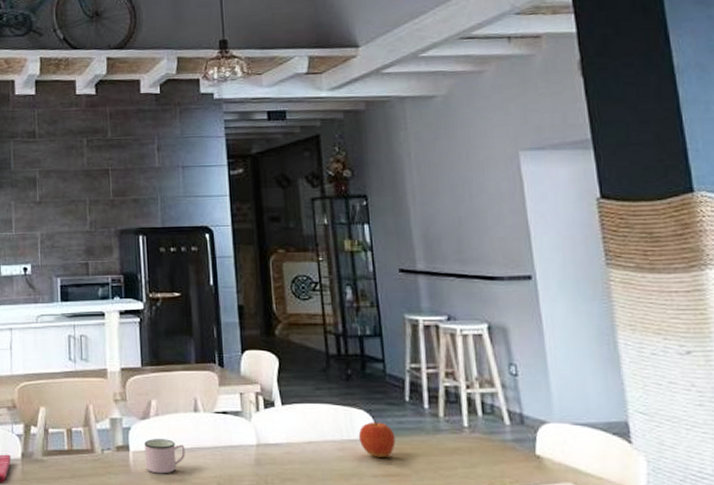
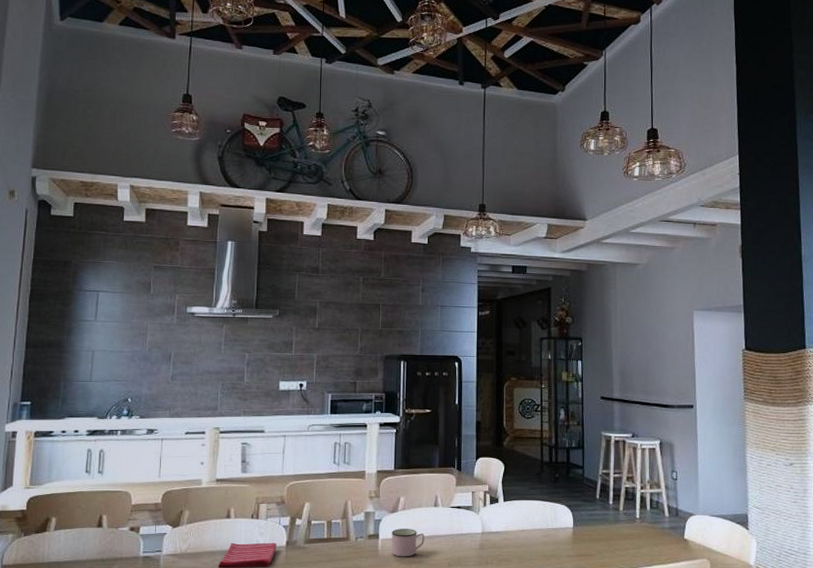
fruit: present [358,422,396,457] -> none [559,514,587,542]

